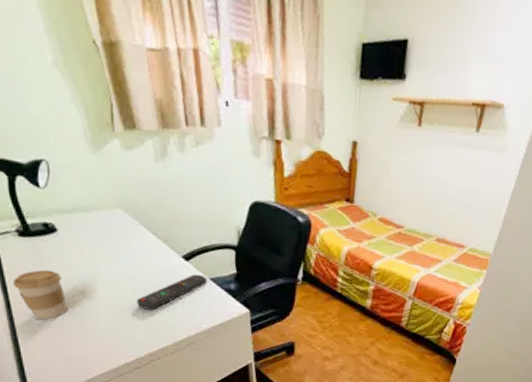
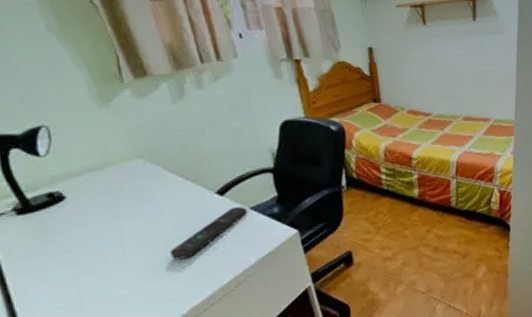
coffee cup: present [13,269,67,320] -> none [13,243,86,306]

